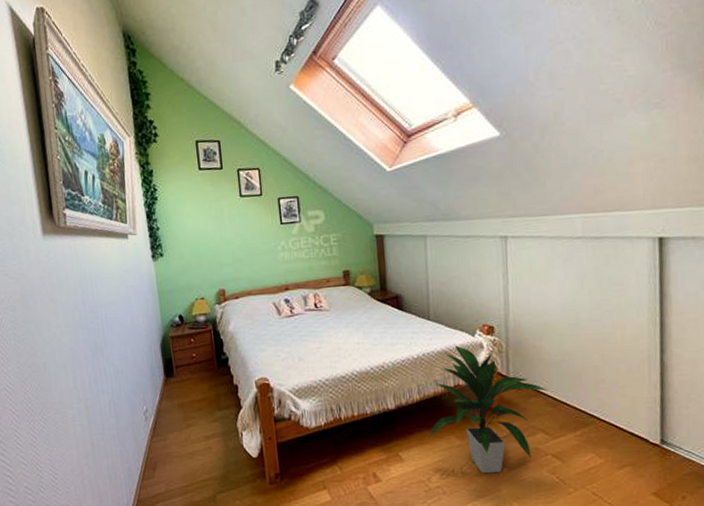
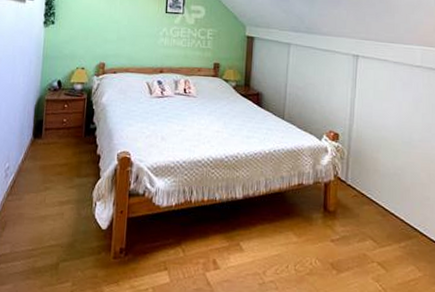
indoor plant: present [428,345,548,474] -> none [269,146,380,275]

